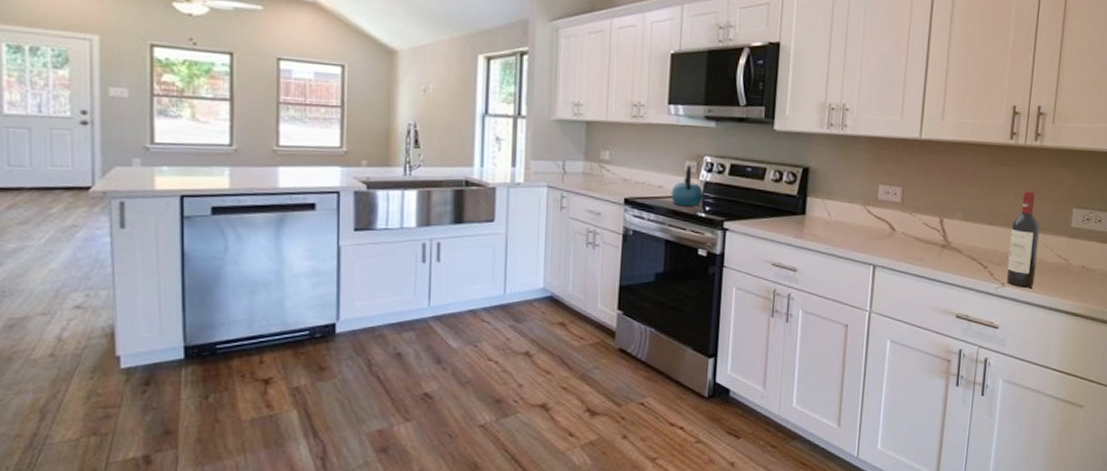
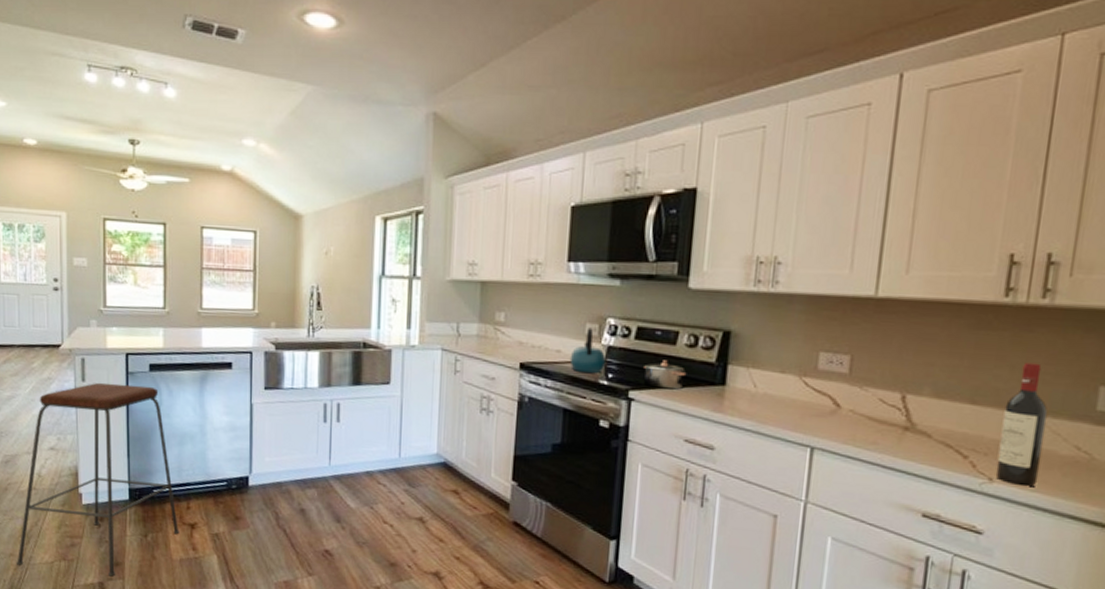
bar stool: none [25,228,250,447] -> present [17,382,180,577]
cooking pot: none [737,193,773,220] -> present [644,360,687,390]

